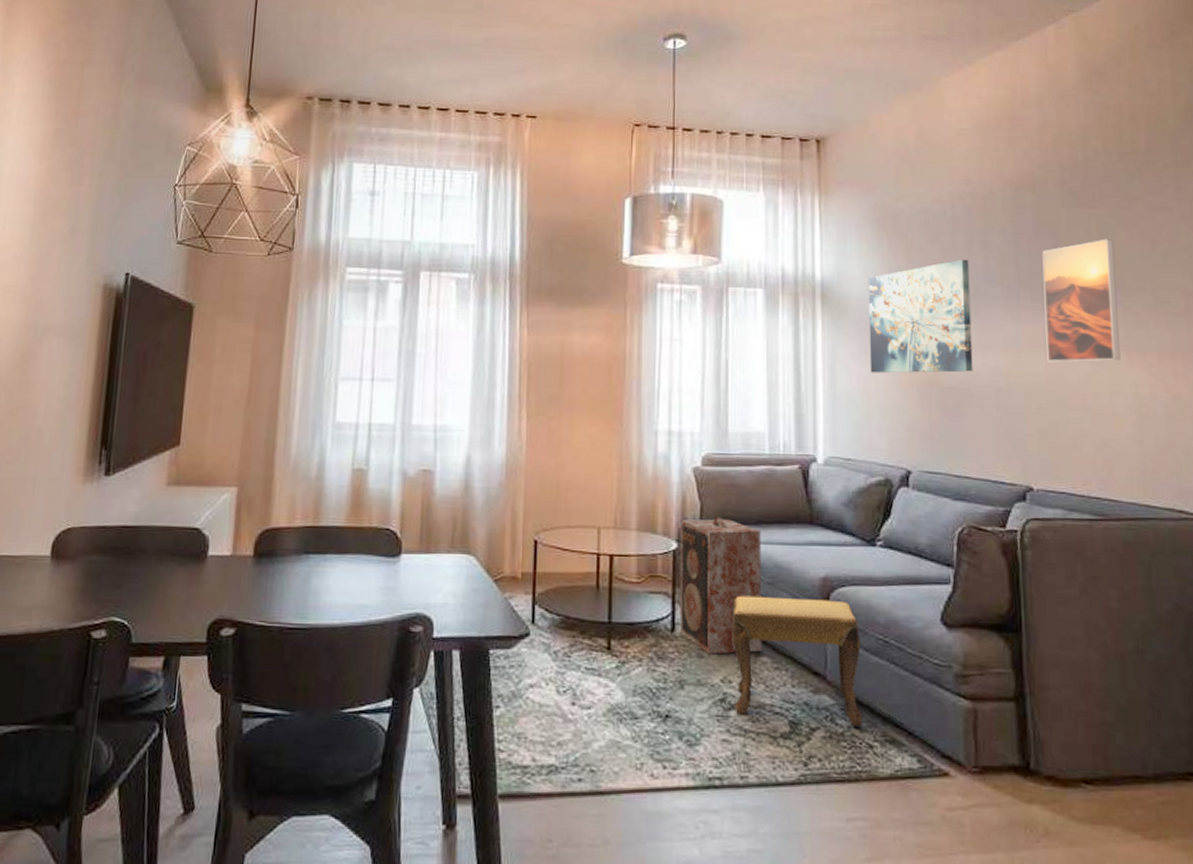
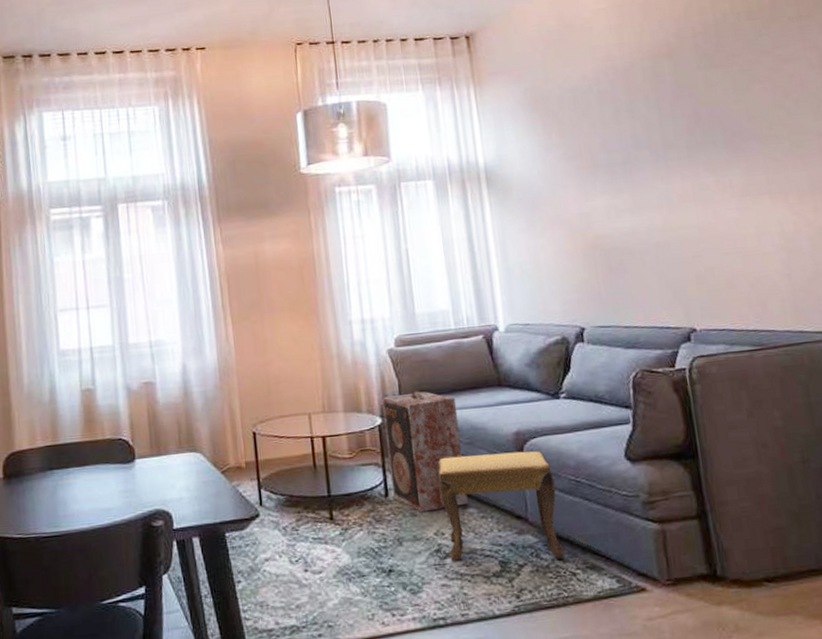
wall art: present [868,259,973,374] -> none [527,129,632,244]
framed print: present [1042,239,1120,363] -> none [683,93,765,214]

